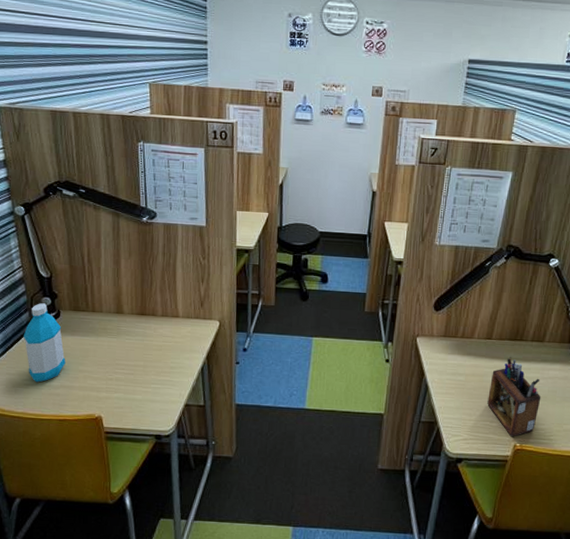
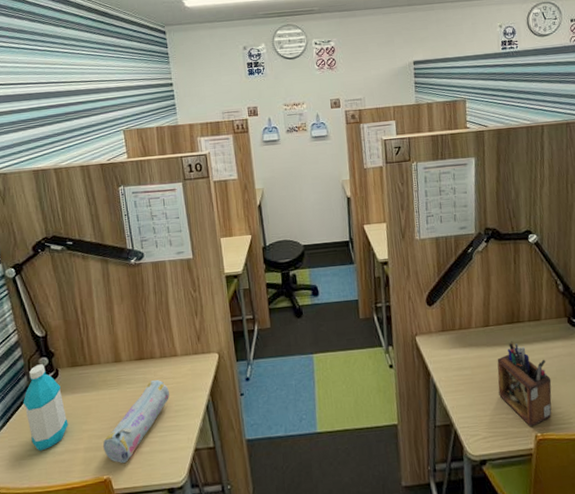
pencil case: none [98,335,167,407] -> present [103,379,169,464]

